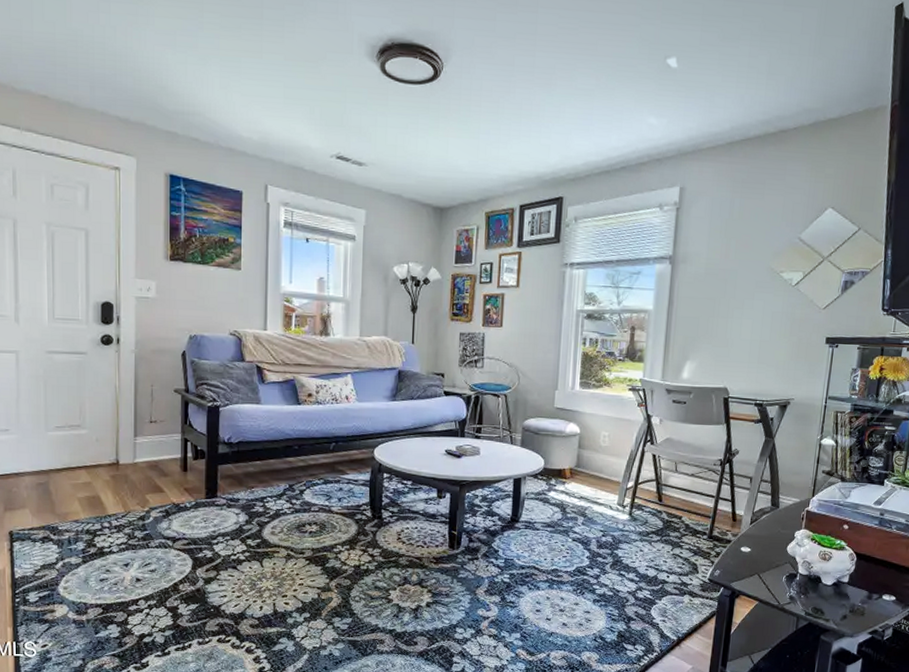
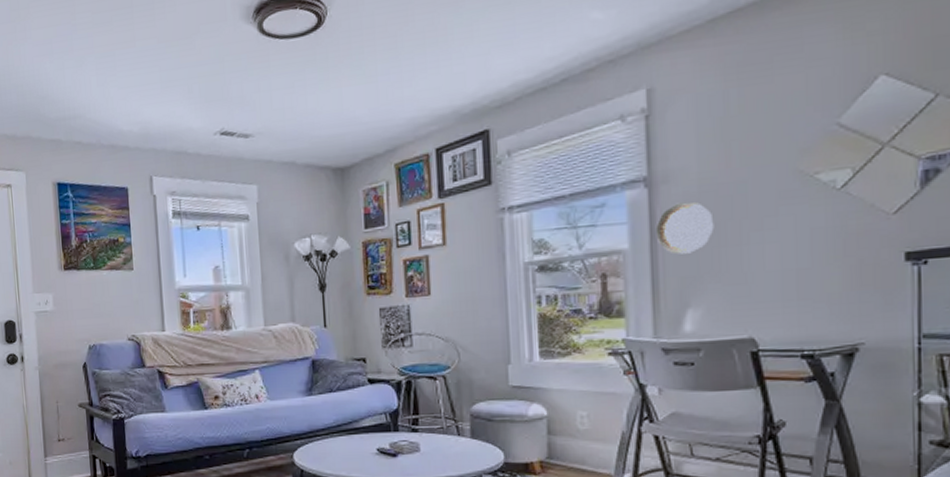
decorative plate: none [672,279,712,319] -> present [655,201,714,255]

